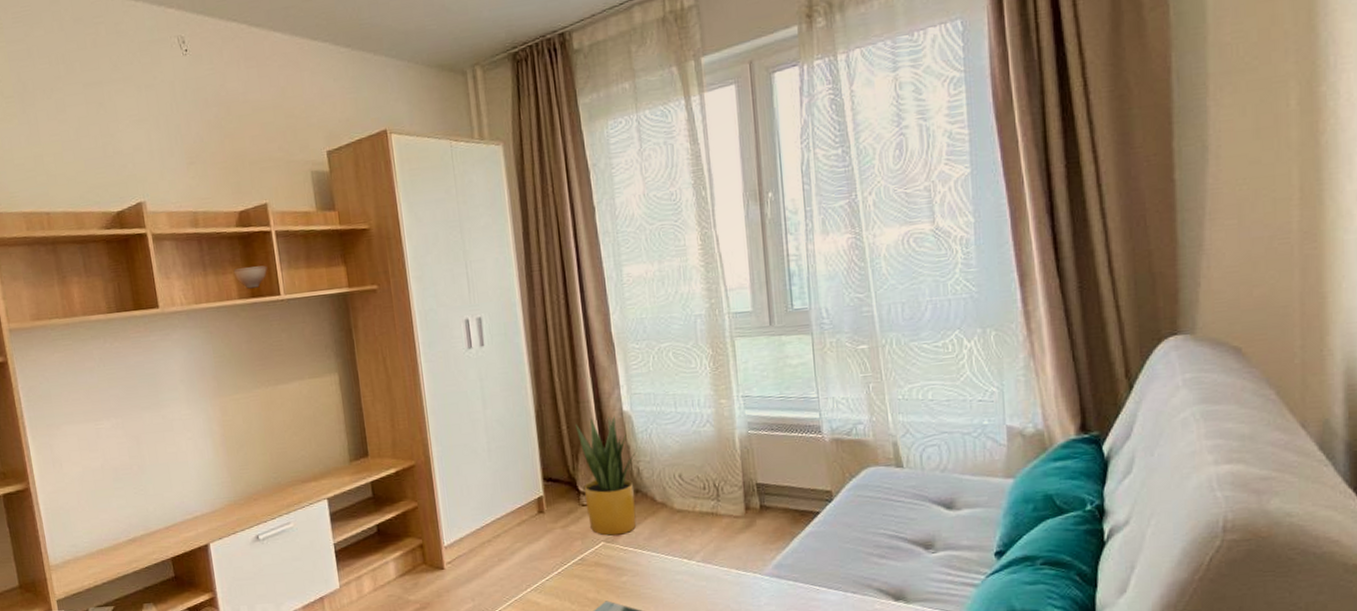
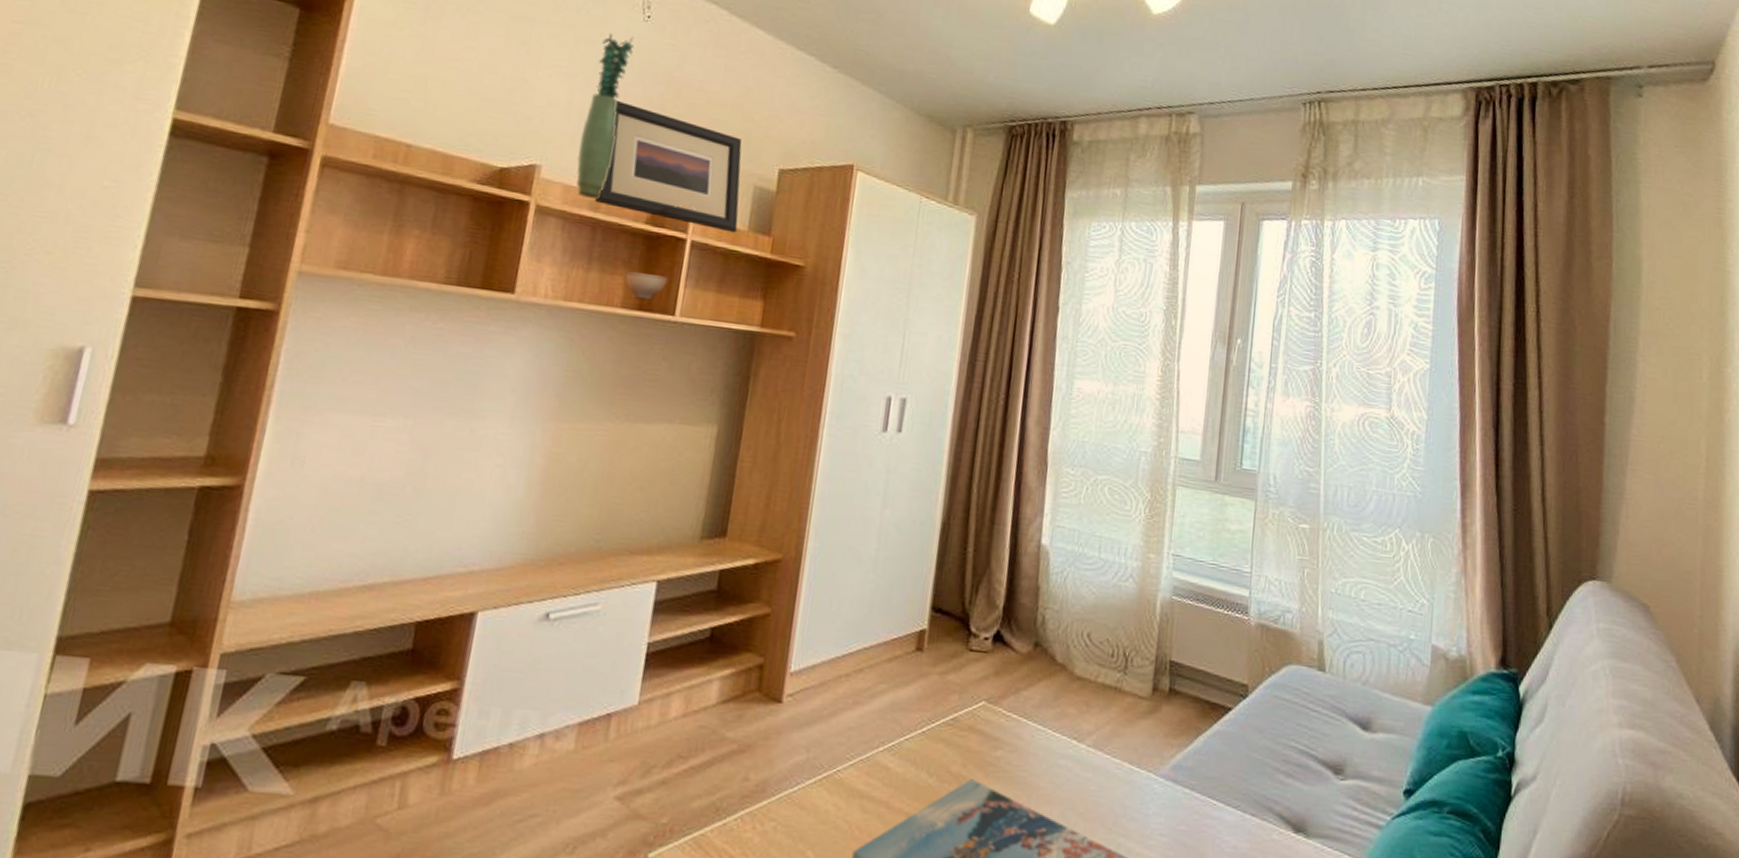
vase: none [158,73,197,219] -> present [576,34,634,199]
picture frame: none [184,130,308,221] -> present [594,101,742,233]
planter: present [574,416,637,536] -> none [973,545,1046,696]

